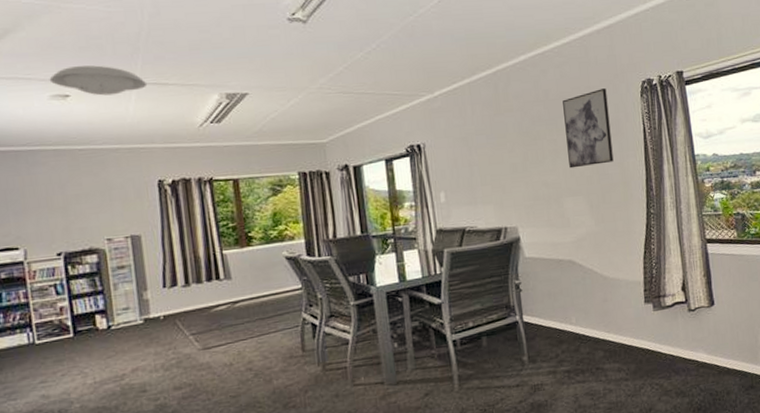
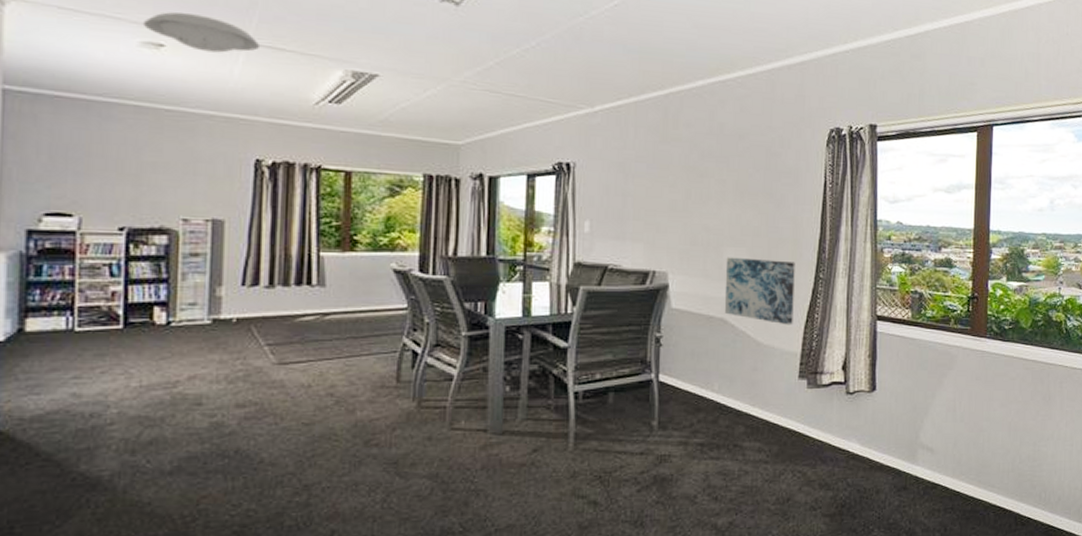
wall art: present [563,88,614,169] -> none [736,131,790,215]
wall art: none [566,202,633,259] -> present [724,257,795,325]

